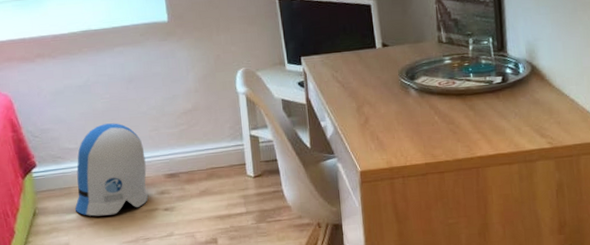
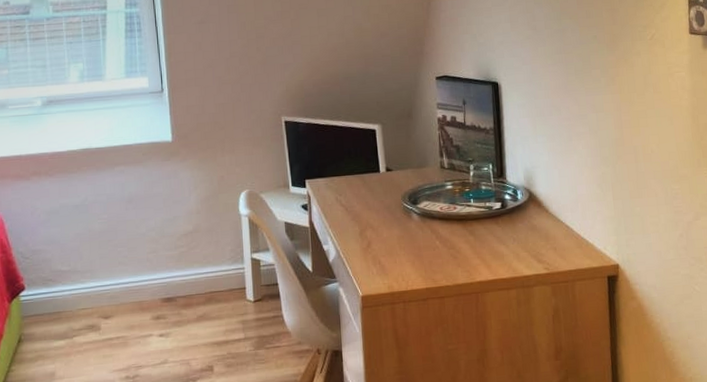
sun visor: present [75,123,149,217] -> none [64,244,143,343]

